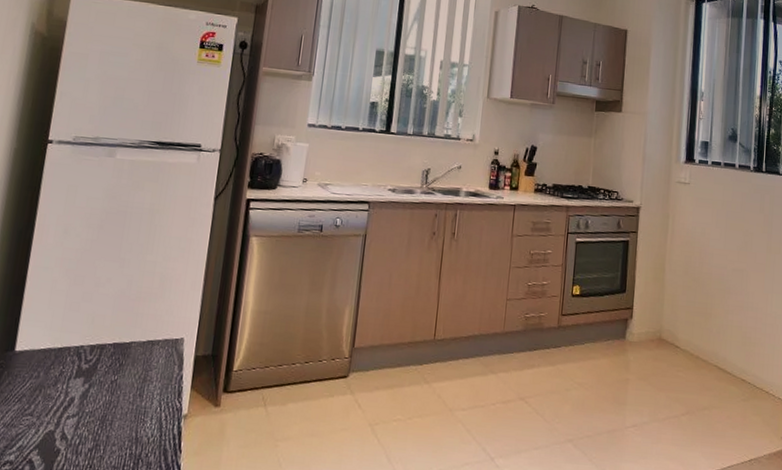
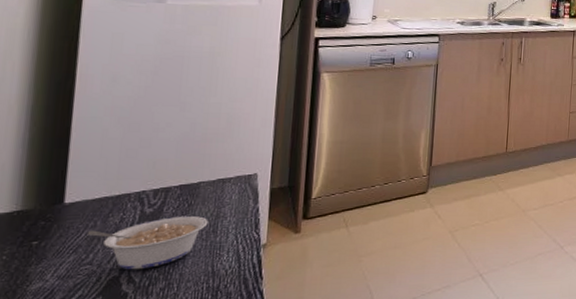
legume: none [31,375,136,427] -> present [87,216,208,270]

